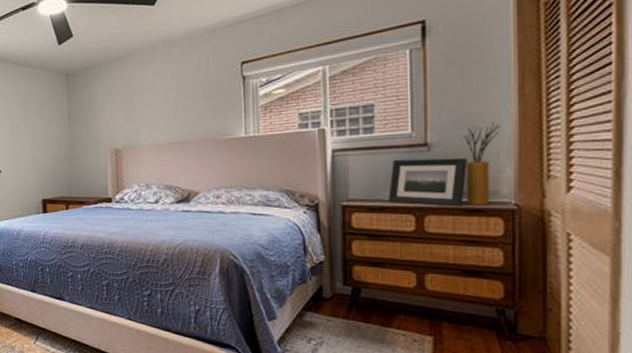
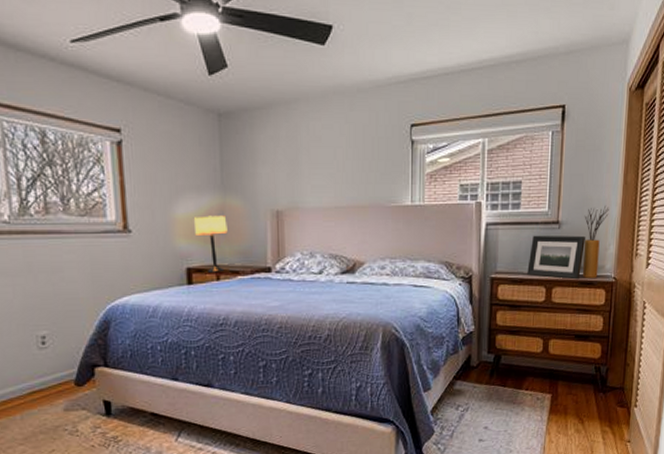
table lamp: none [48,155,75,203] -> present [194,215,228,273]

